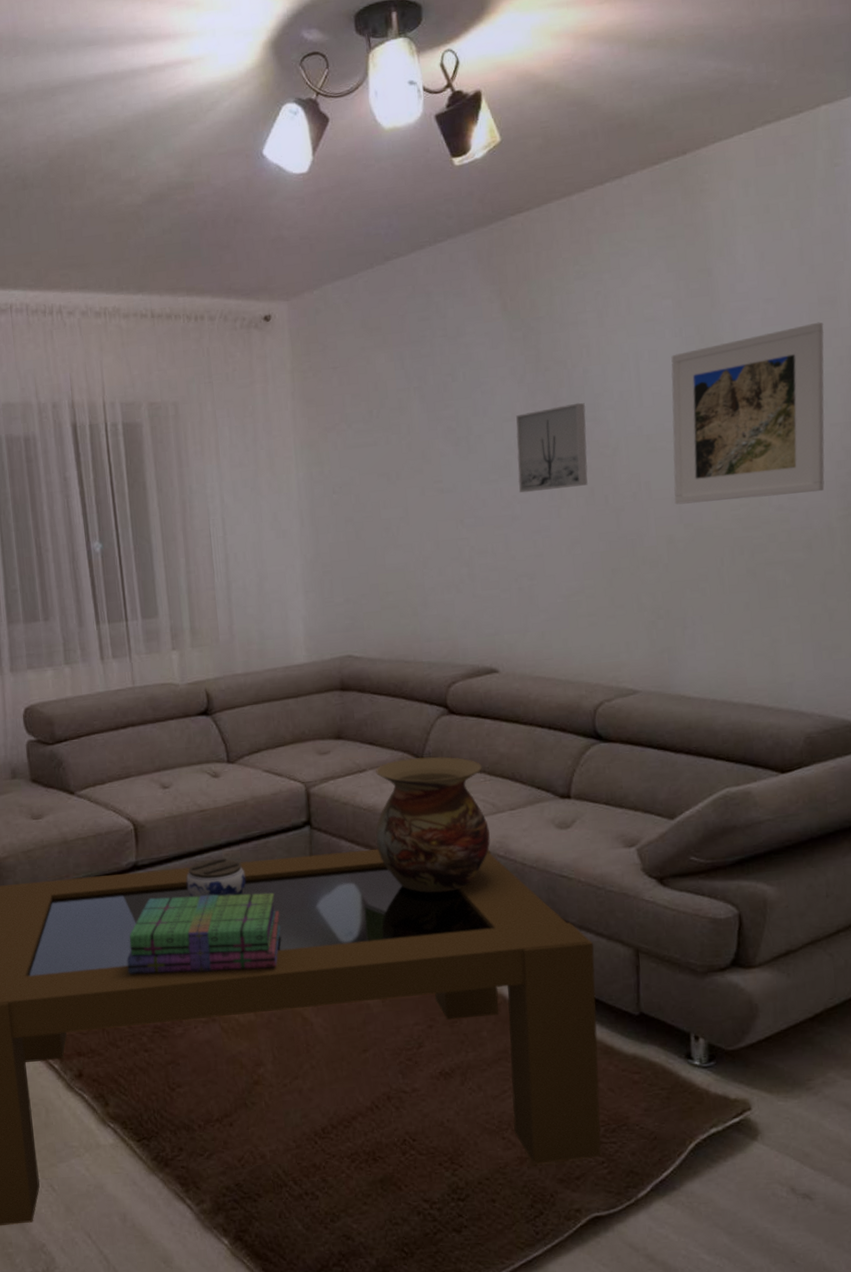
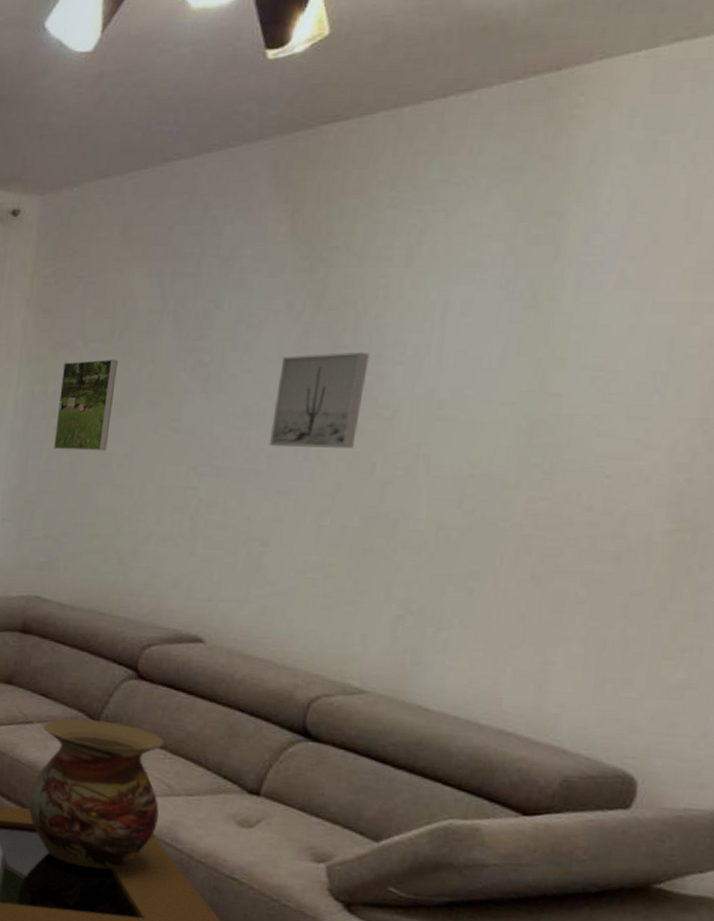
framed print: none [333,436,385,522] -> present [54,359,118,451]
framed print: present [671,322,825,505] -> none [456,292,698,497]

